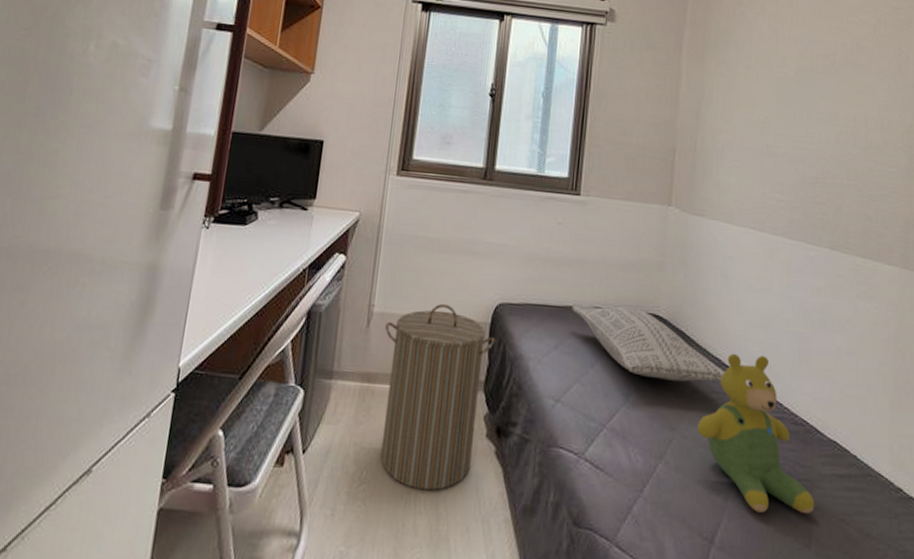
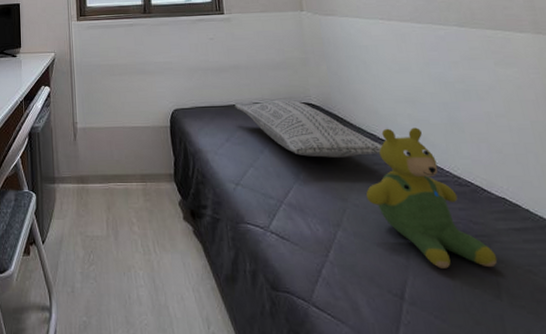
laundry hamper: present [380,303,495,491] -> none [88,115,176,267]

